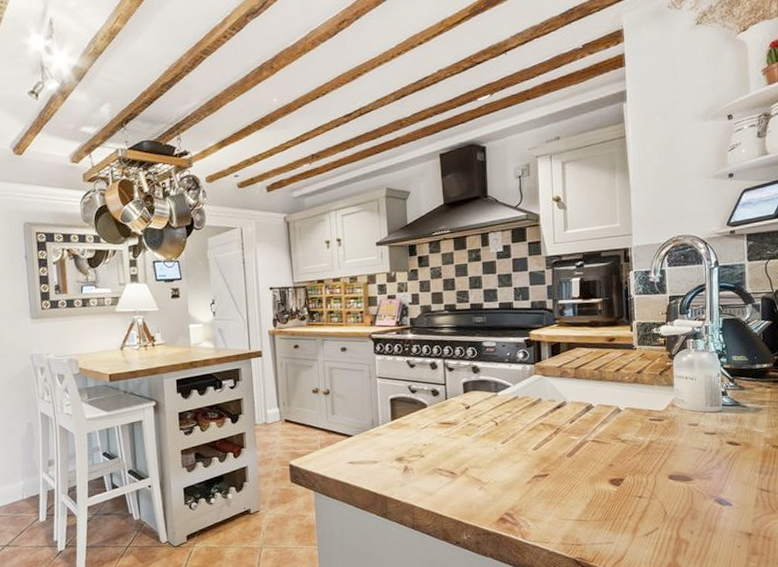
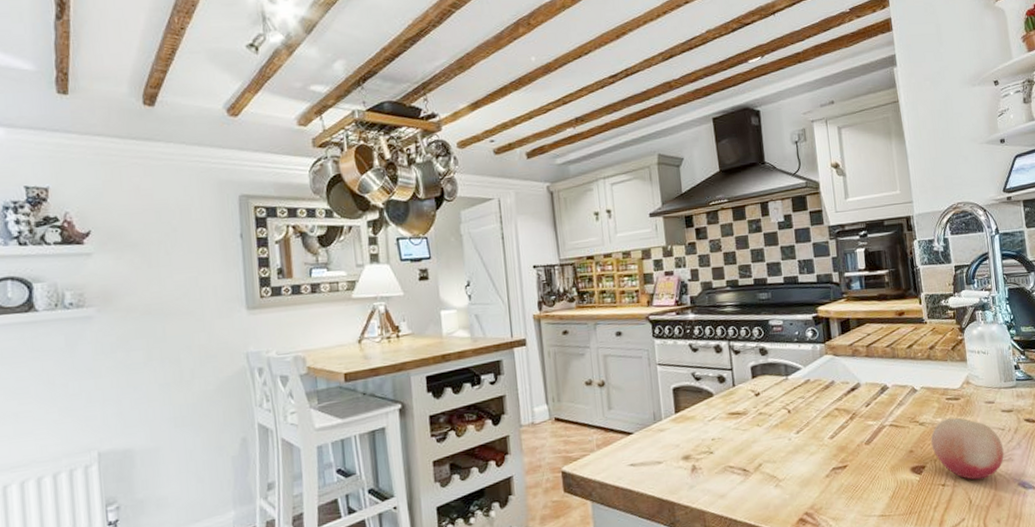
fruit: none [631,437,704,494] -> present [930,418,1004,480]

